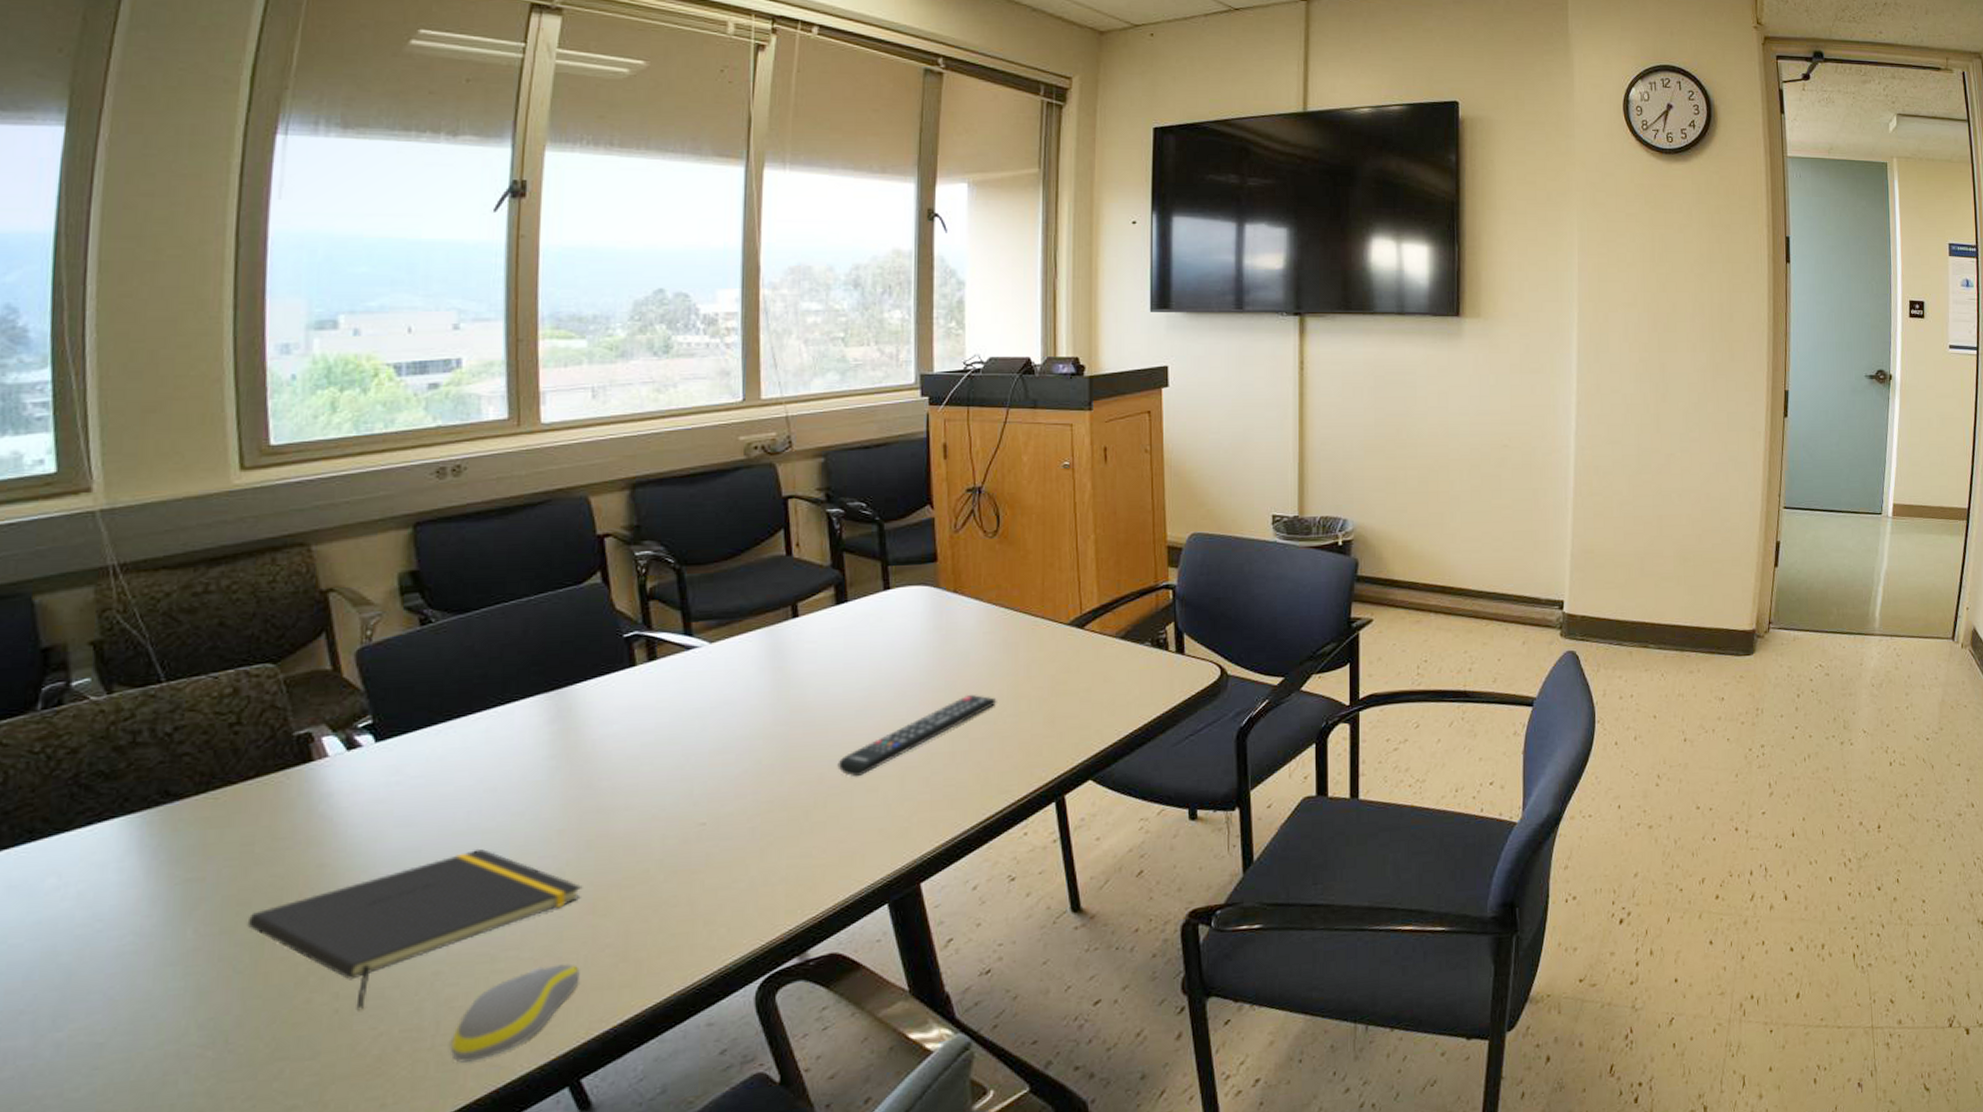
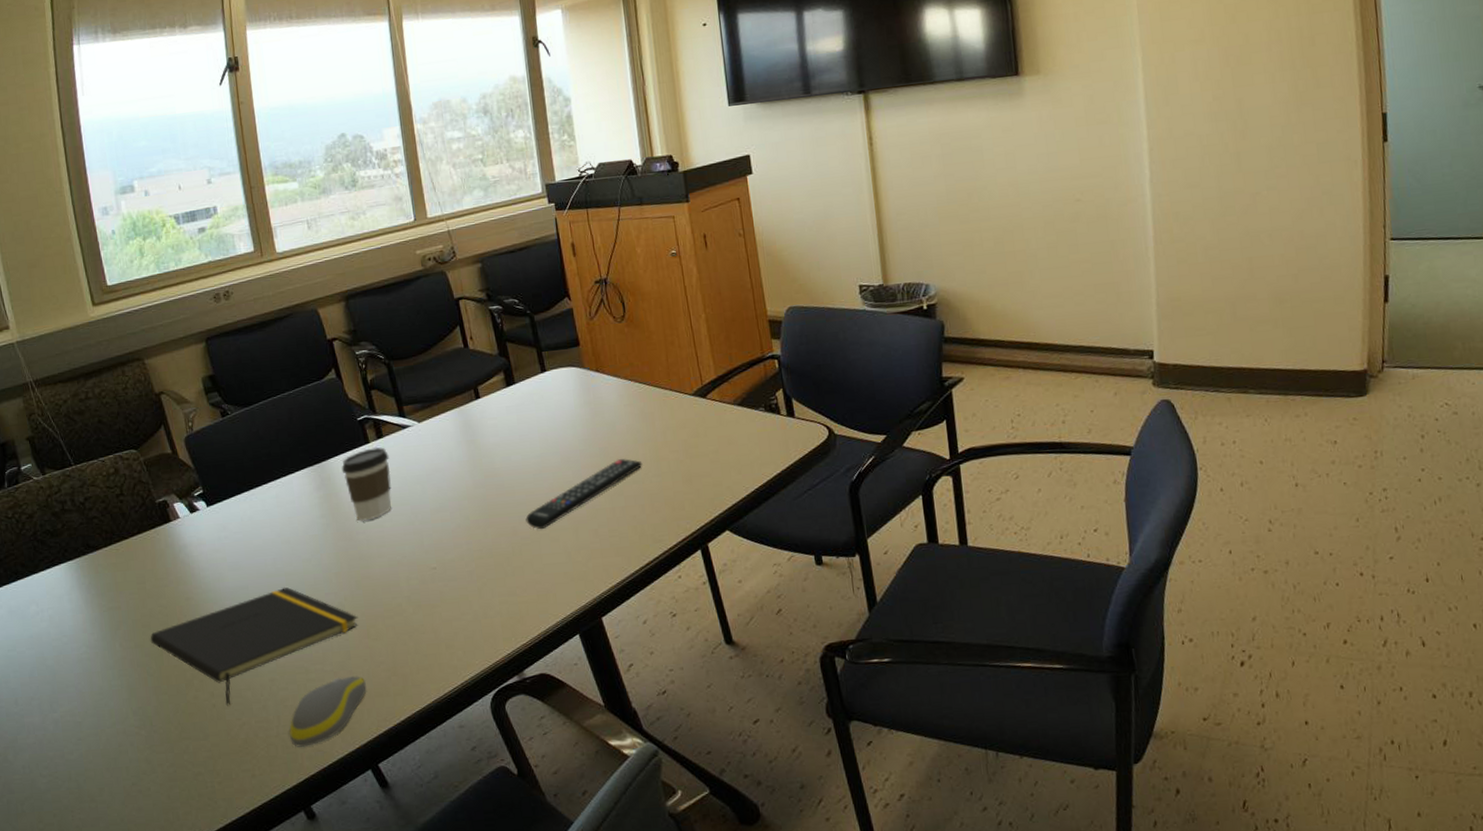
coffee cup: none [590,670,661,764] -> present [341,446,392,522]

